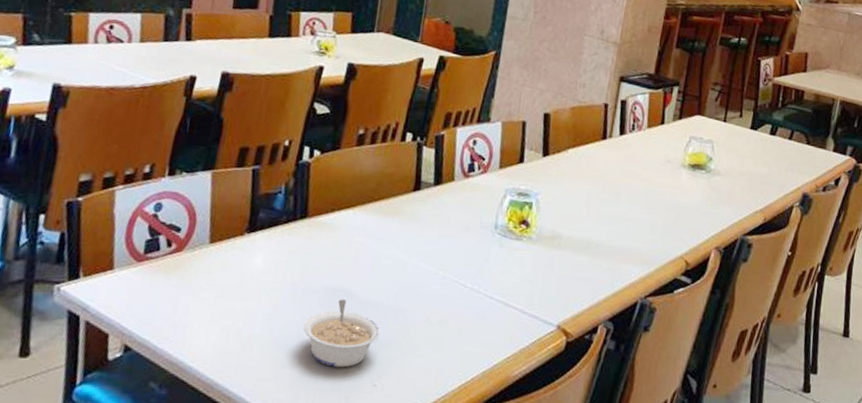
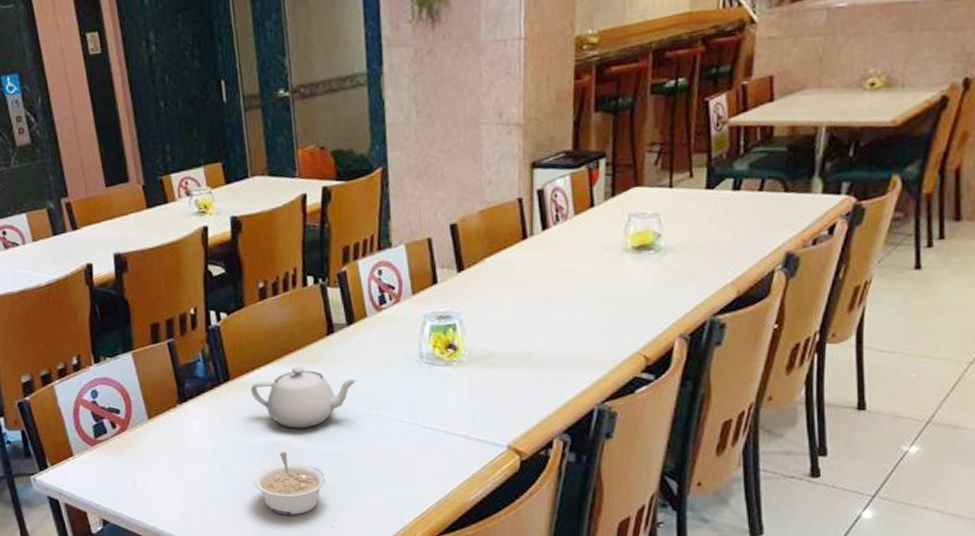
teapot: none [325,215,432,279] -> present [251,366,357,428]

